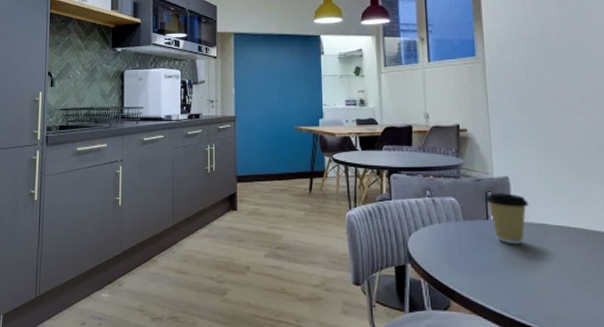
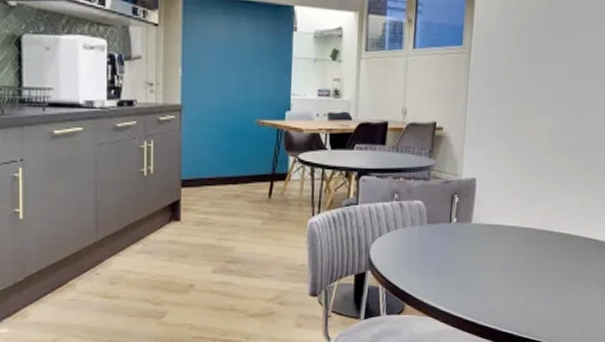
coffee cup: present [486,192,529,244] -> none [451,195,490,245]

